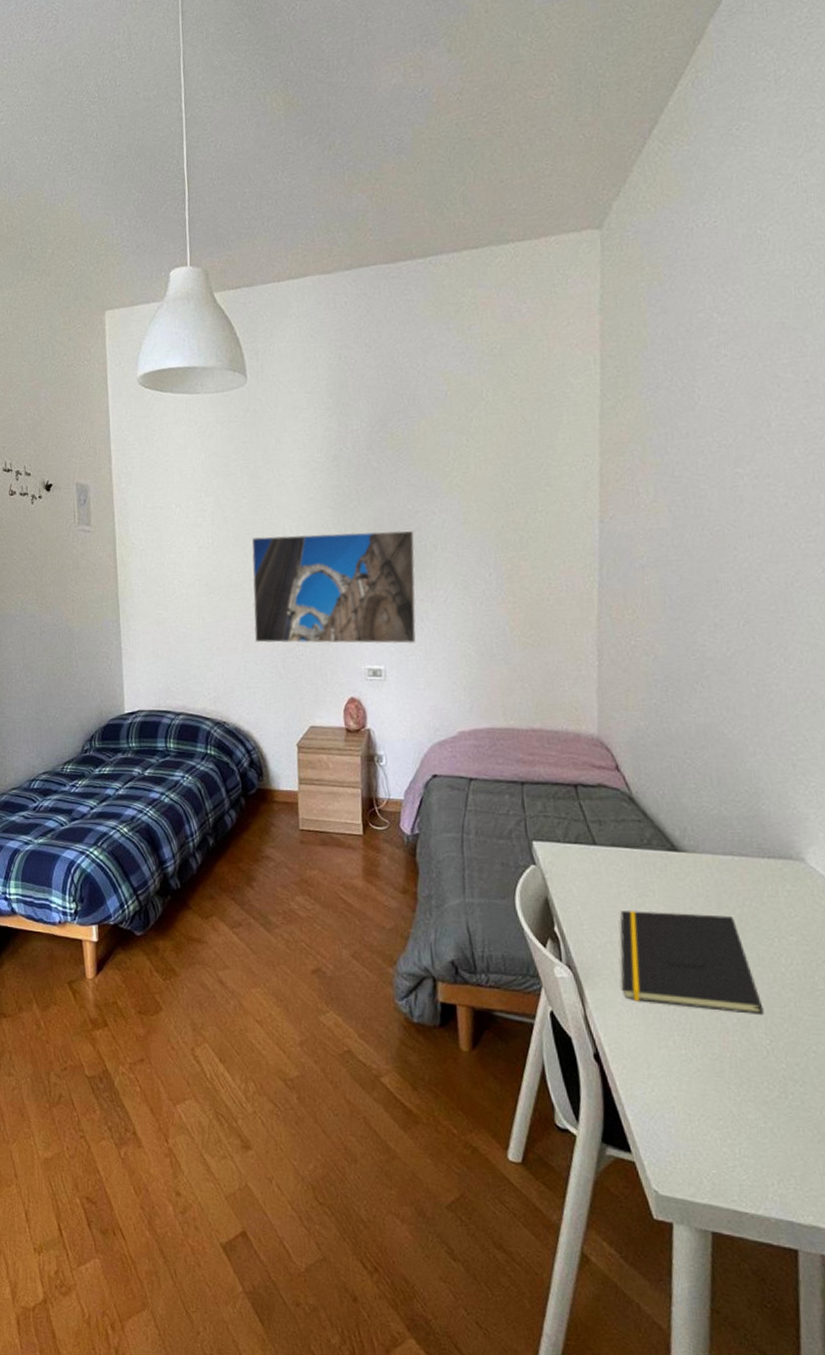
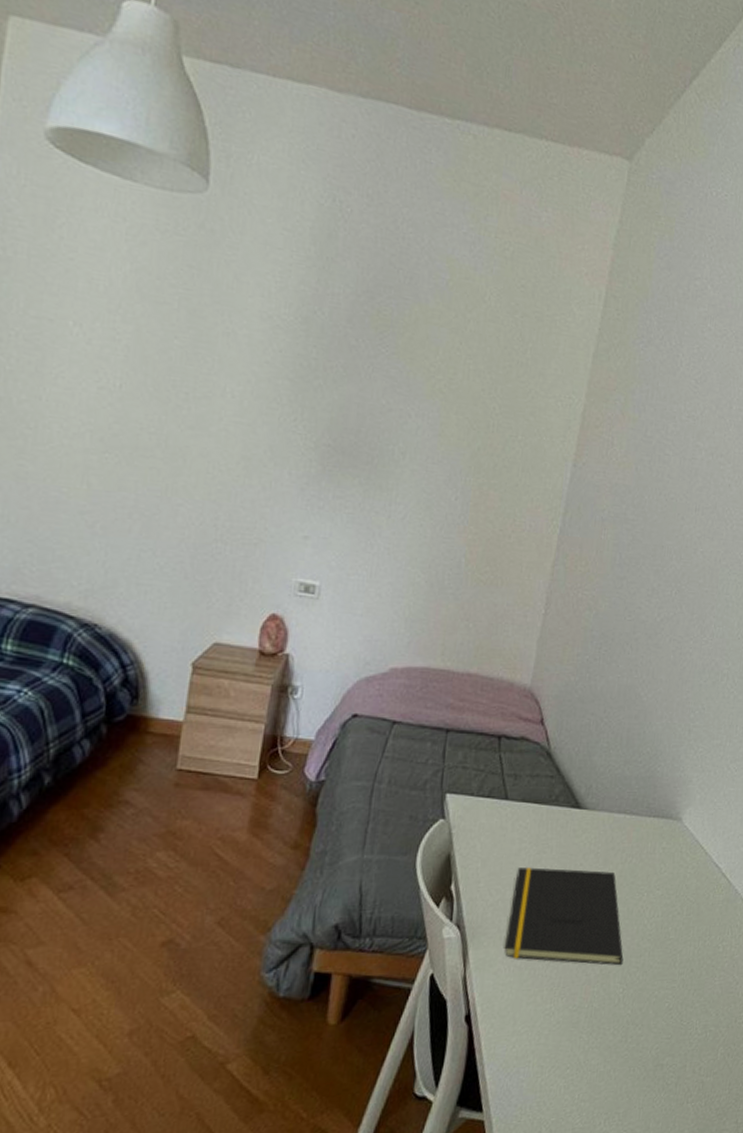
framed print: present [251,530,416,644] -> none [158,393,384,561]

